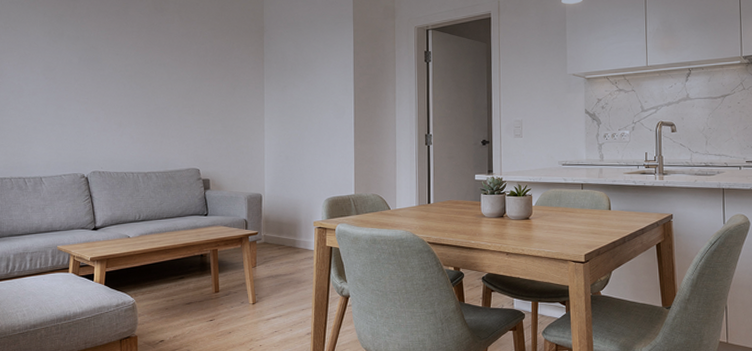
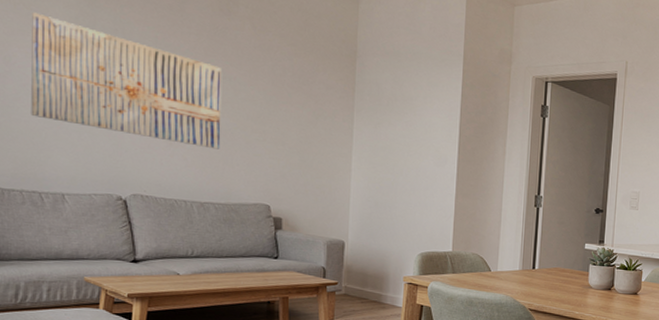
wall art: none [17,32,159,126] -> present [30,12,222,149]

